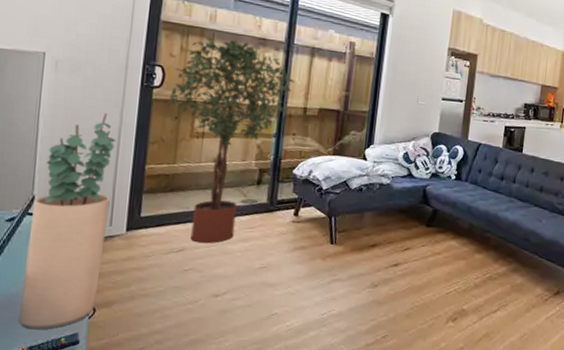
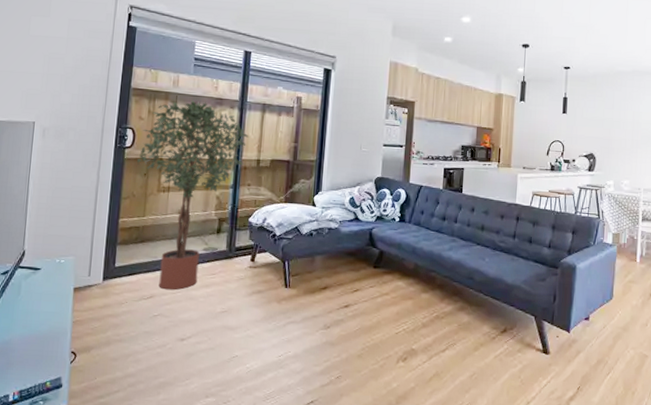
vase: present [18,113,116,330] -> none [10,173,94,375]

